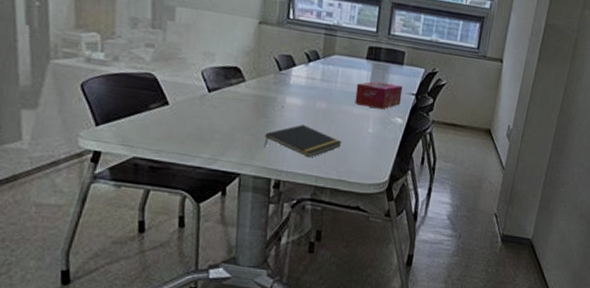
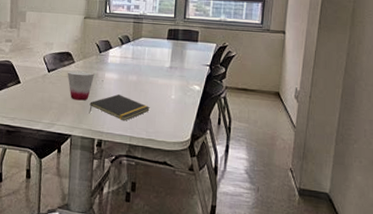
cup: none [234,91,272,131] -> present [67,70,94,101]
tissue box: present [354,81,403,110] -> none [159,56,198,79]

